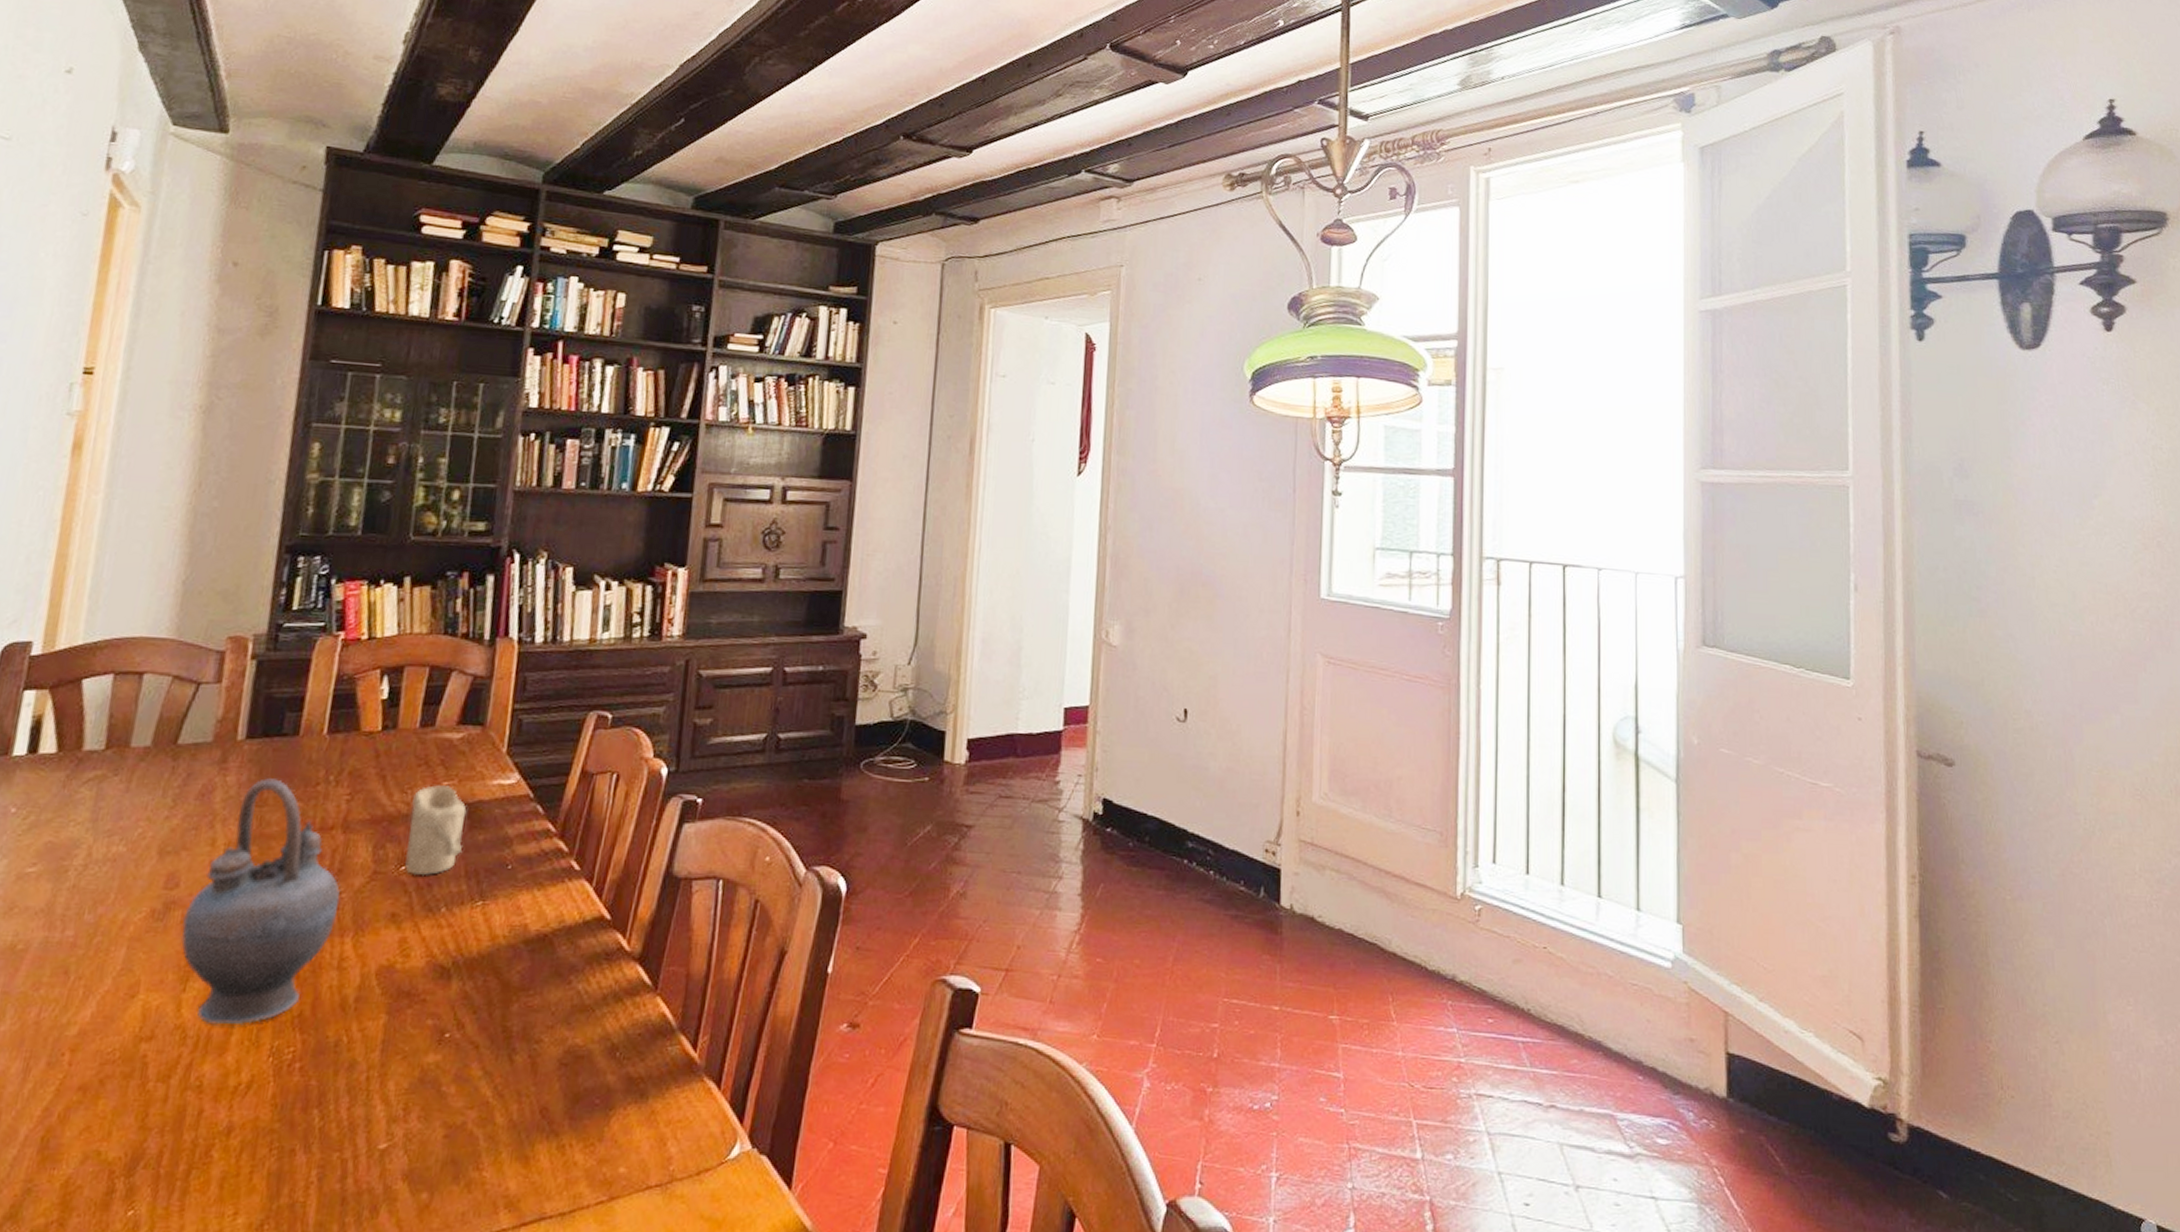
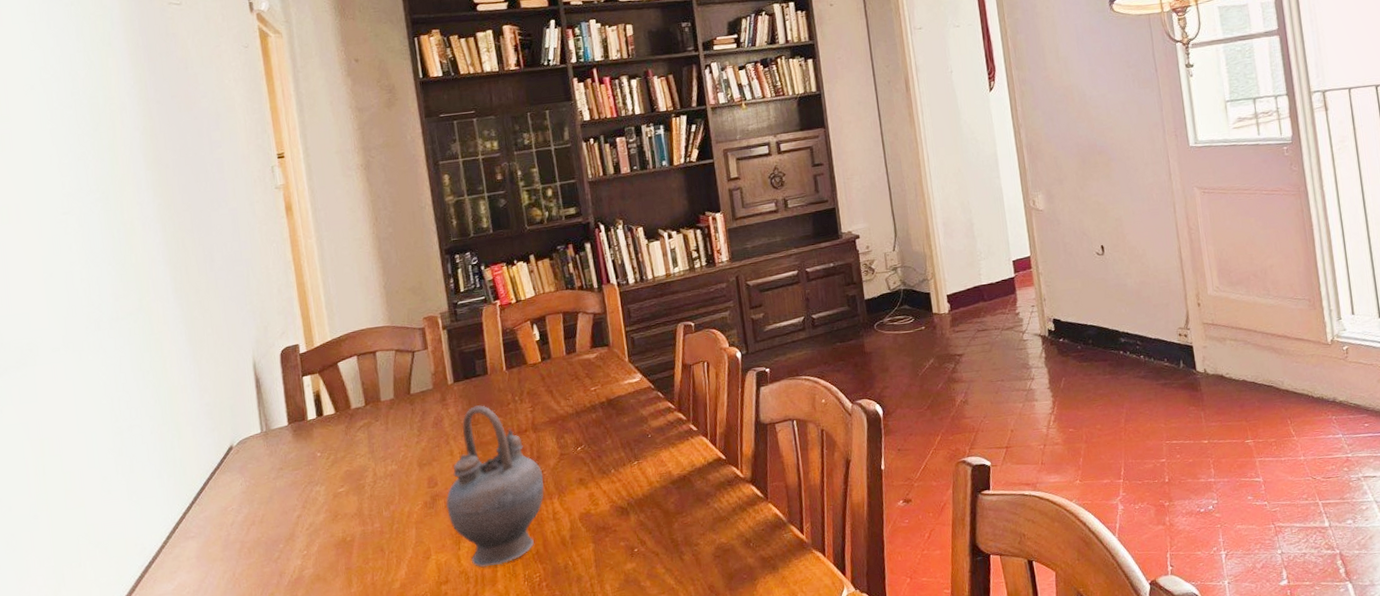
candle: present [405,785,467,876] -> none [573,390,616,452]

